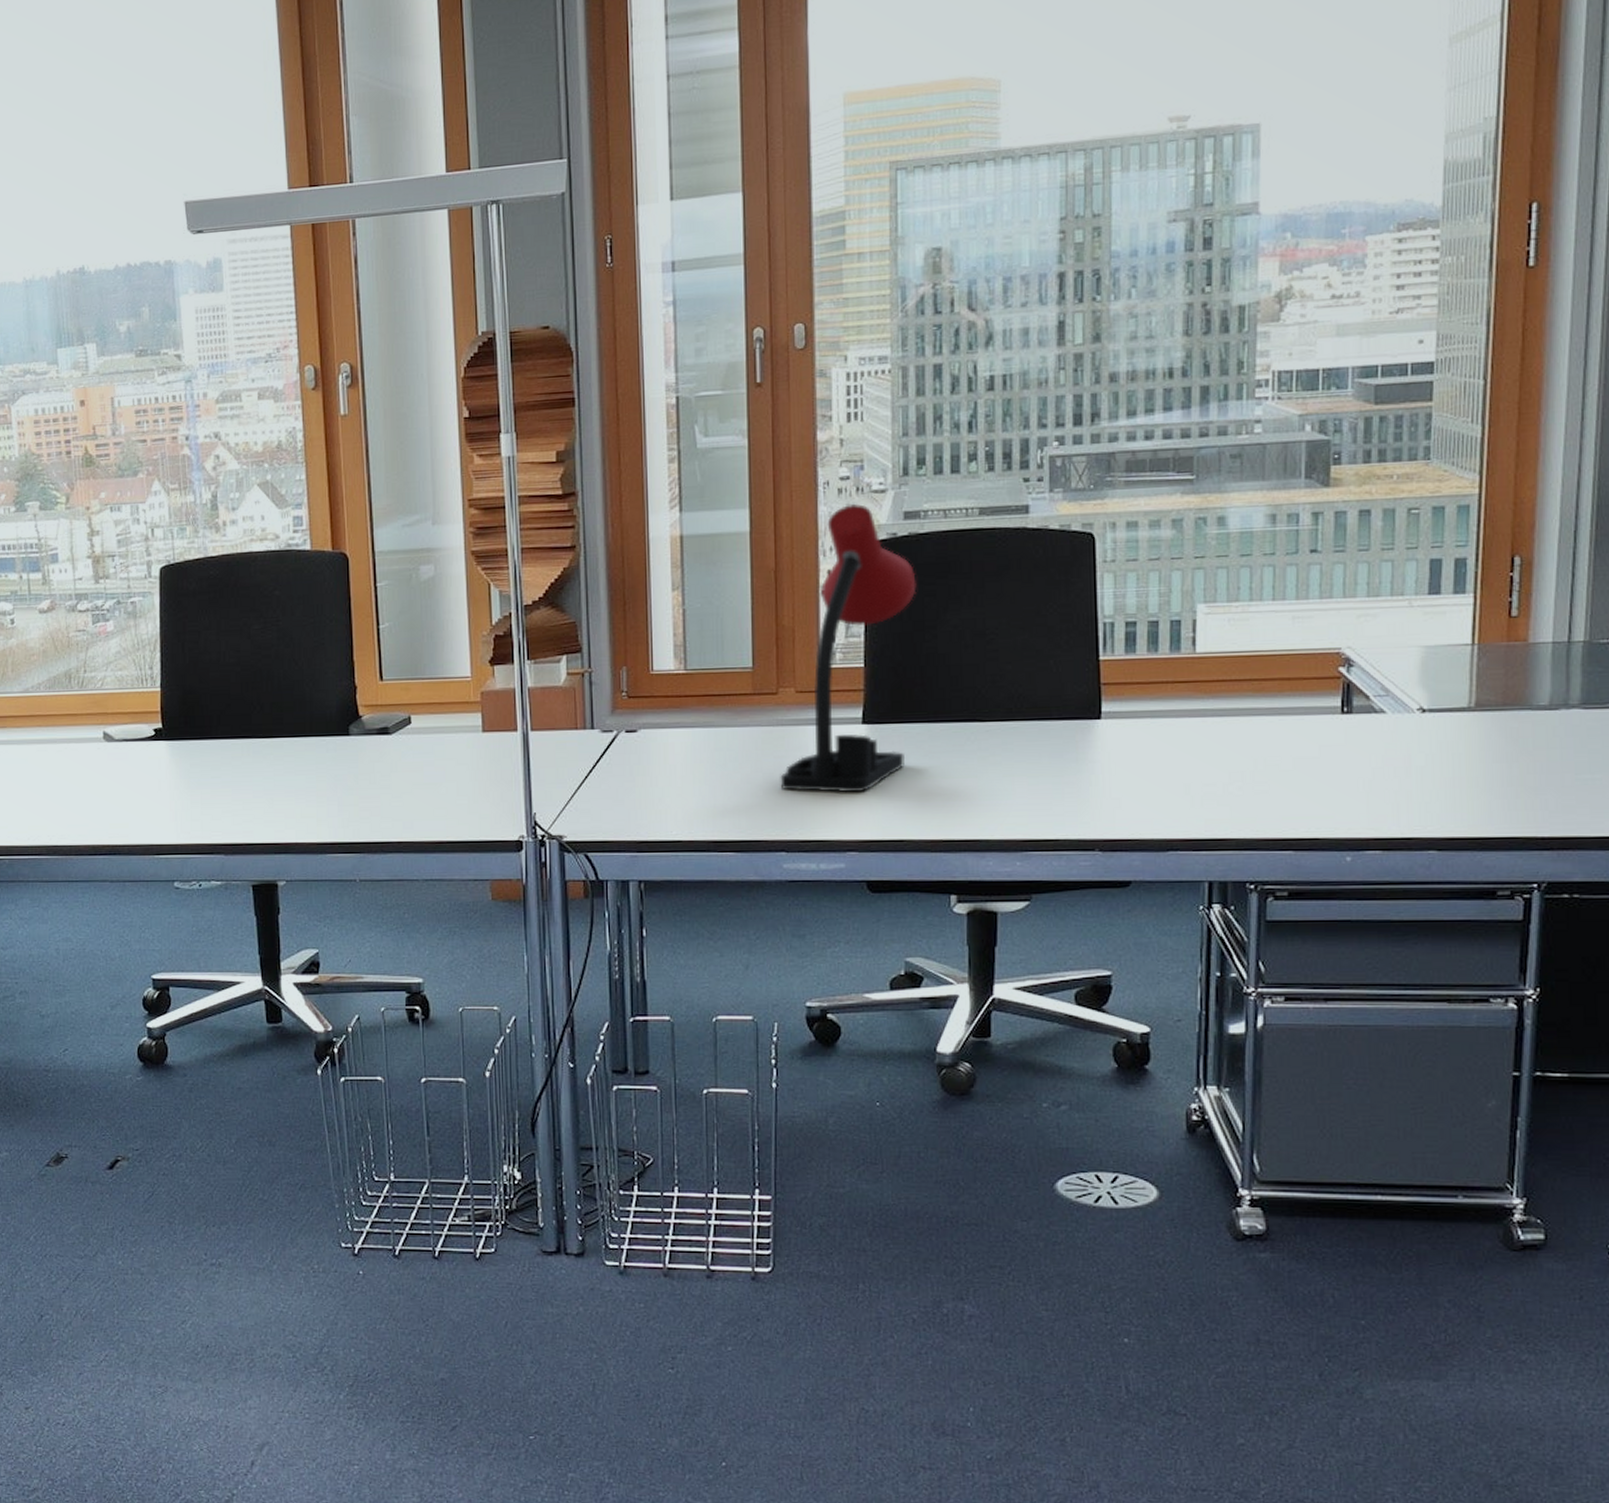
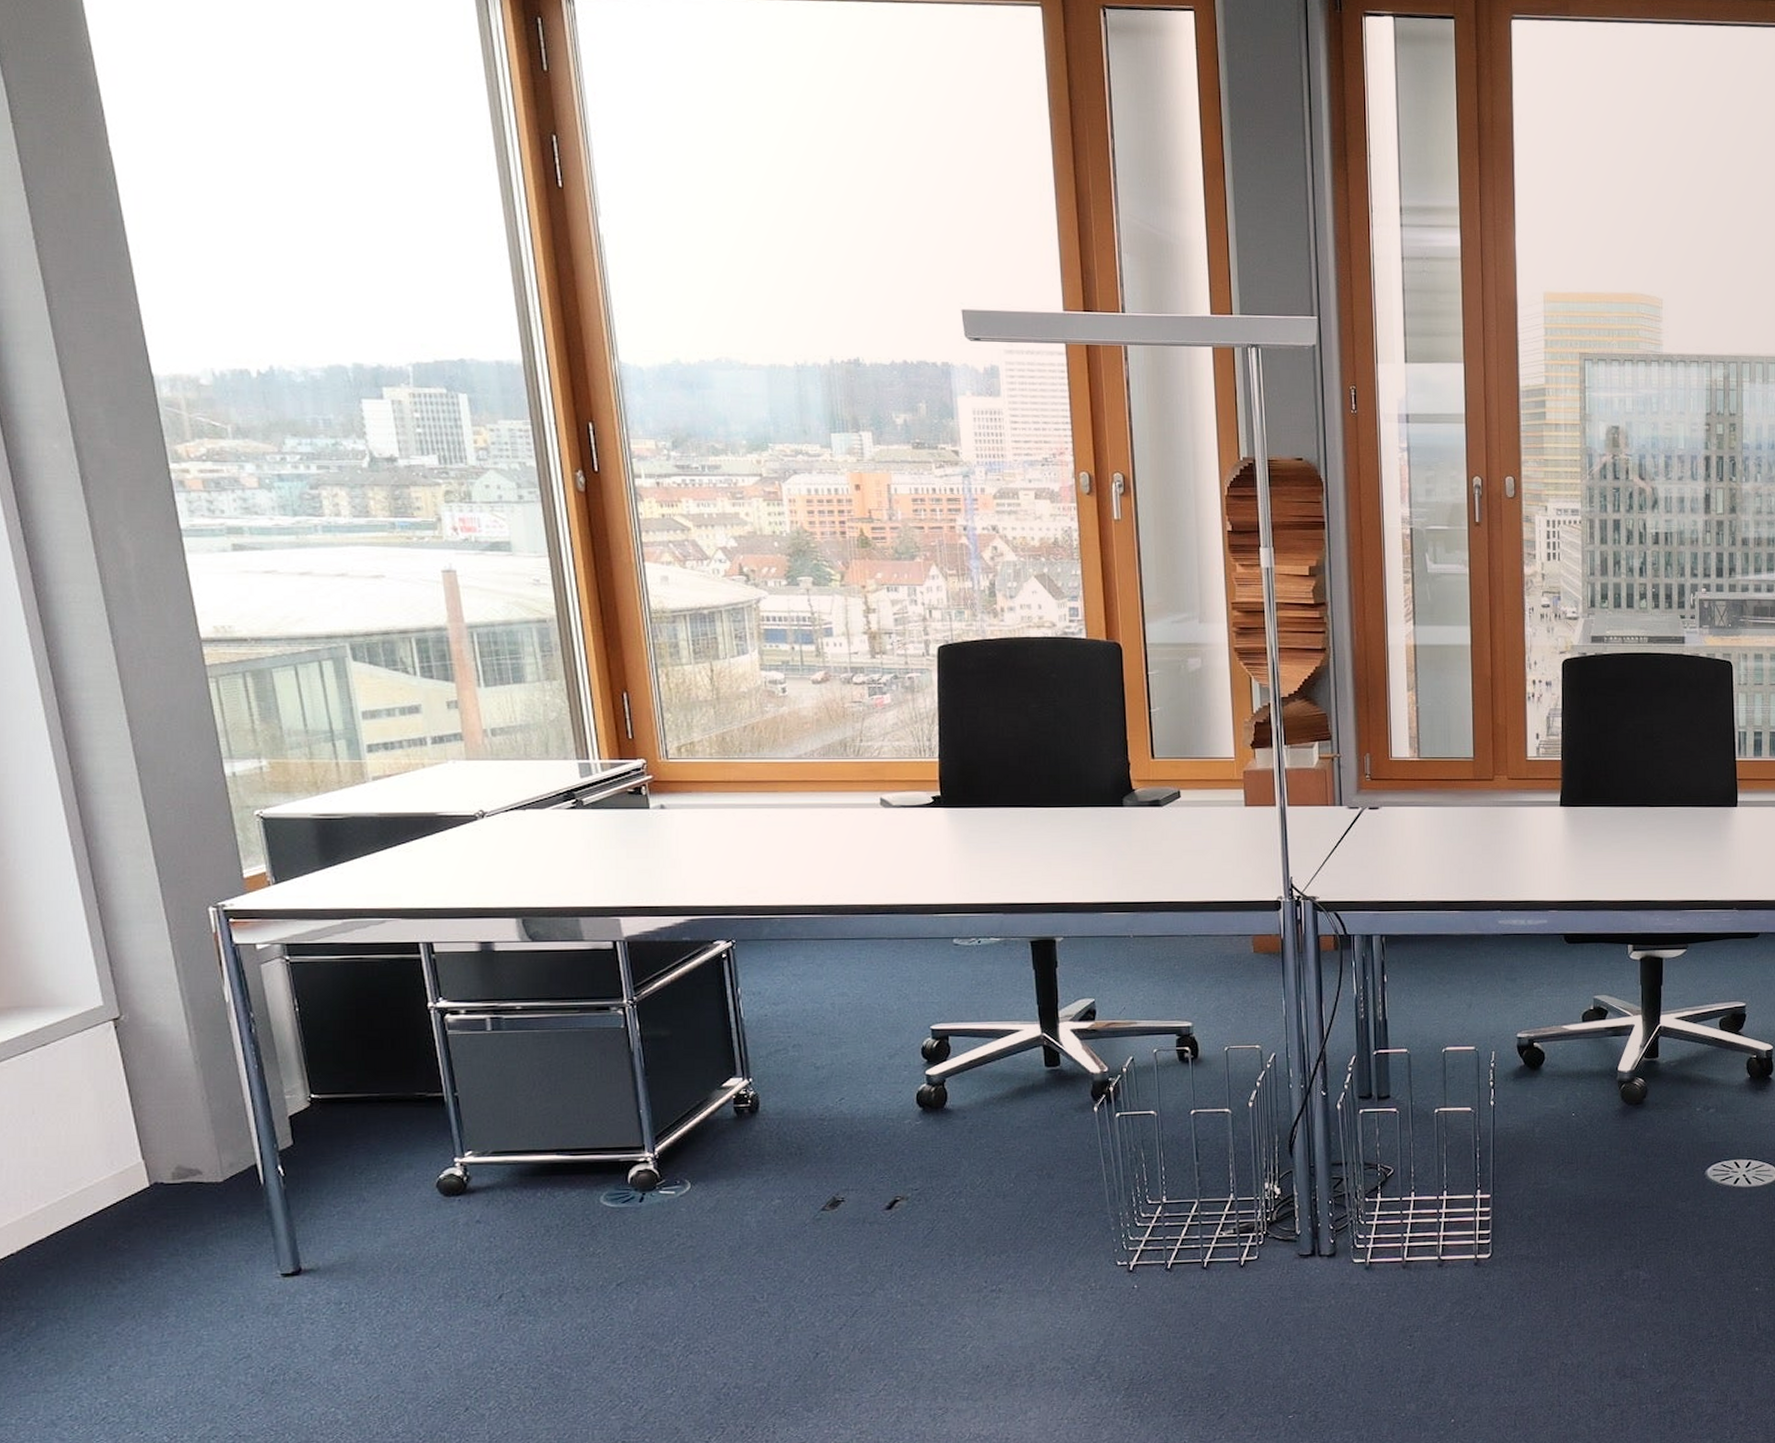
desk lamp: present [780,503,917,793] -> none [1496,627,1601,862]

